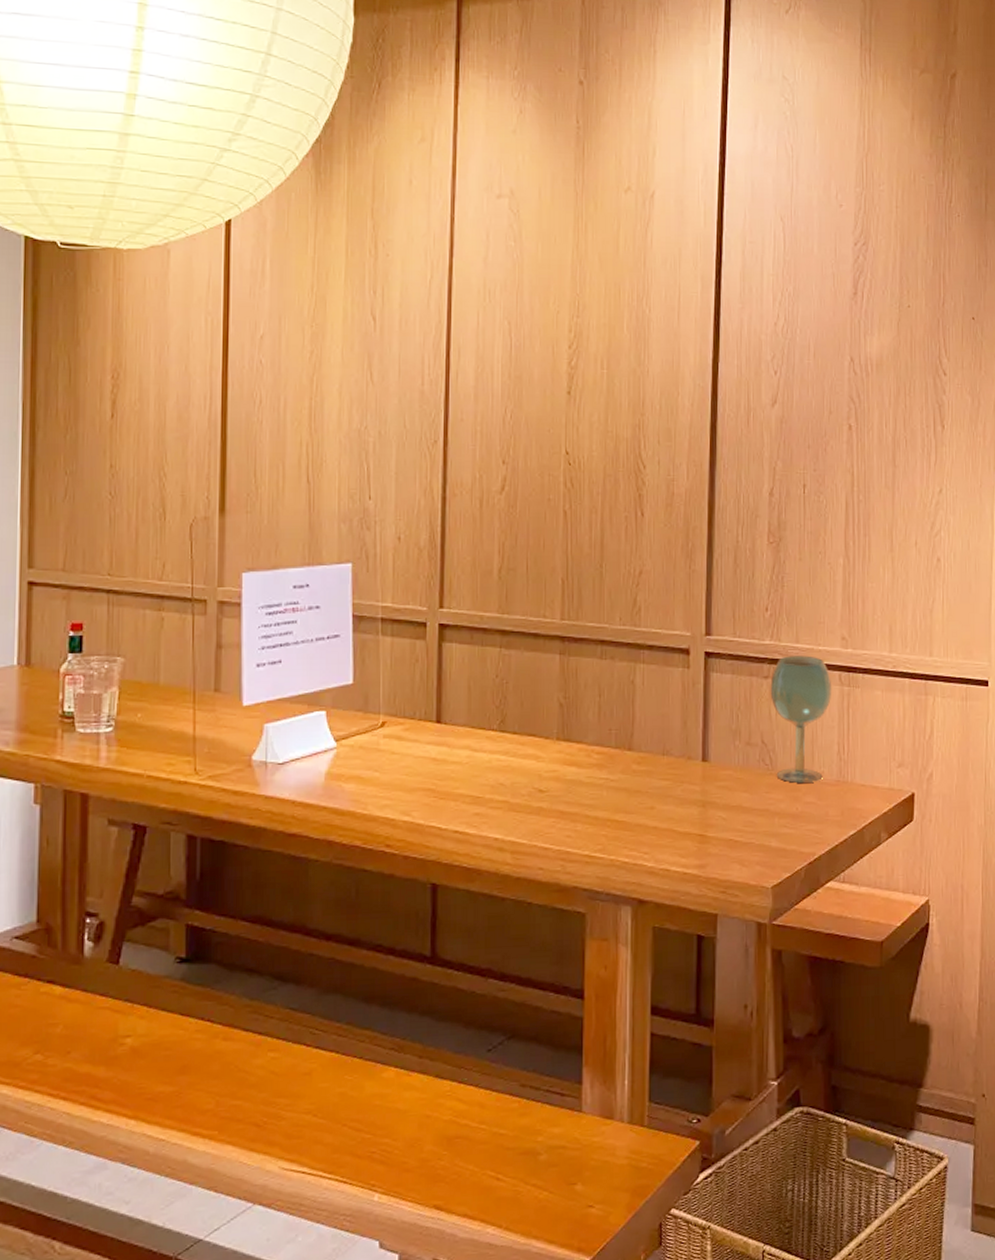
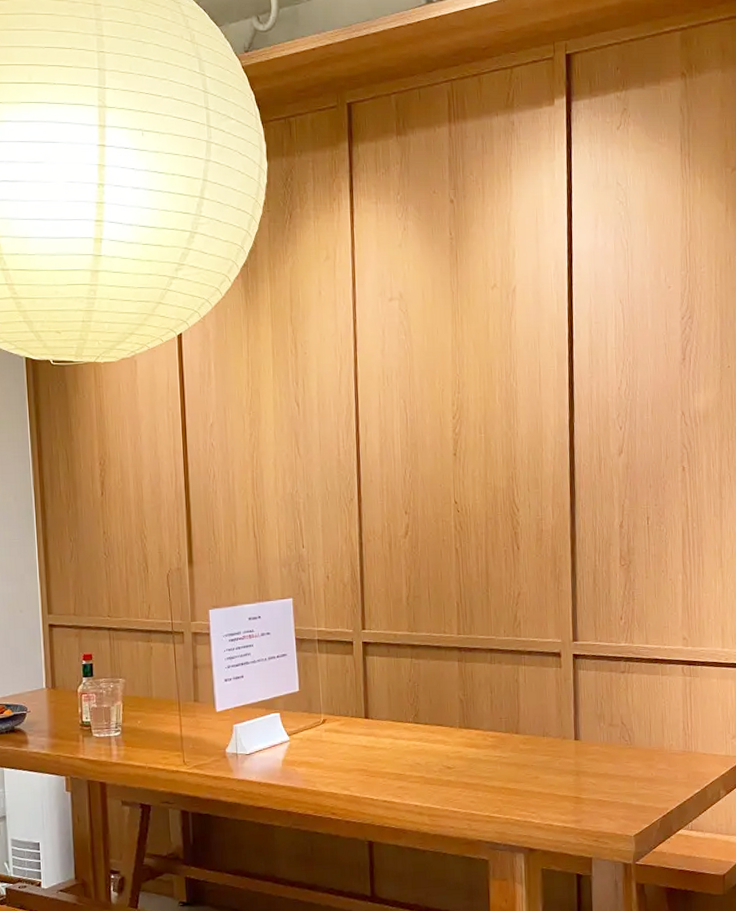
wine glass: present [770,655,832,783] -> none [626,653,677,754]

